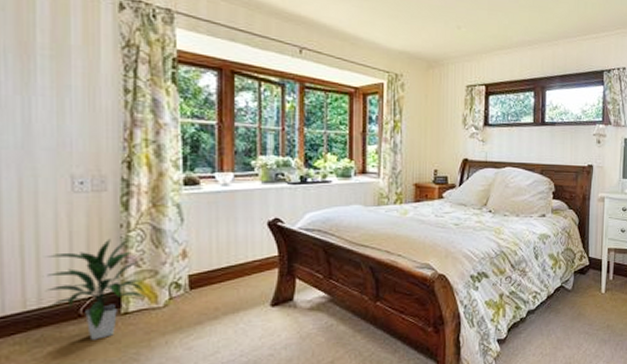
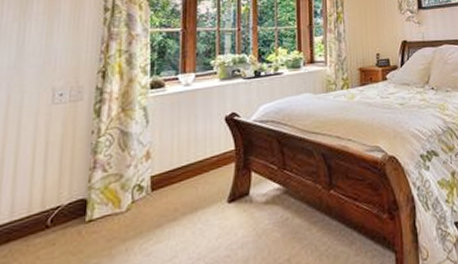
indoor plant: present [42,238,145,340] -> none [17,145,110,252]

